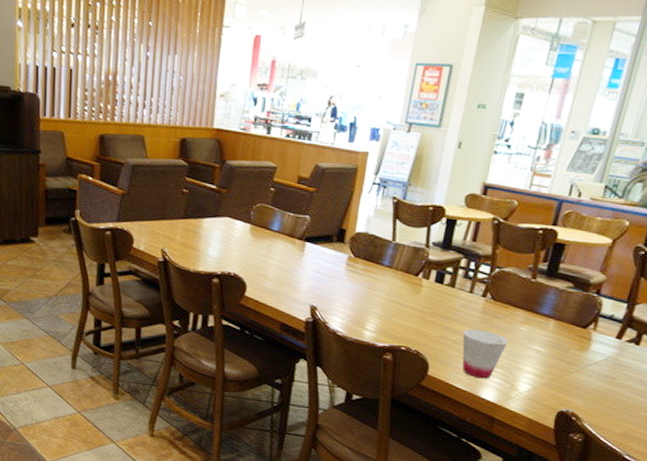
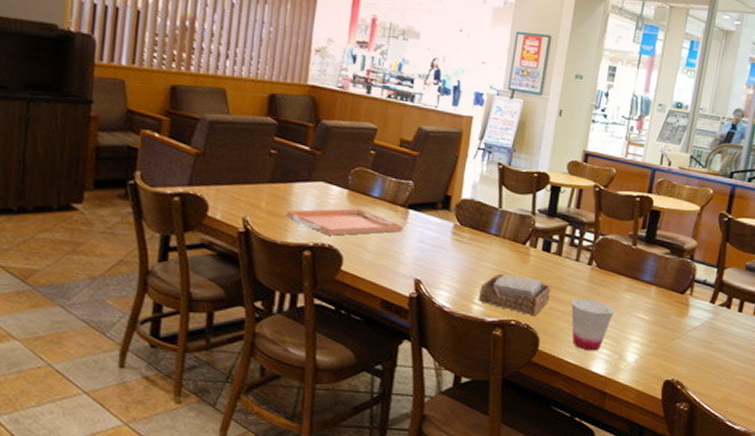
serving tray: none [197,241,300,265] -> present [286,208,403,236]
napkin holder: none [371,303,443,344] -> present [479,273,551,316]

